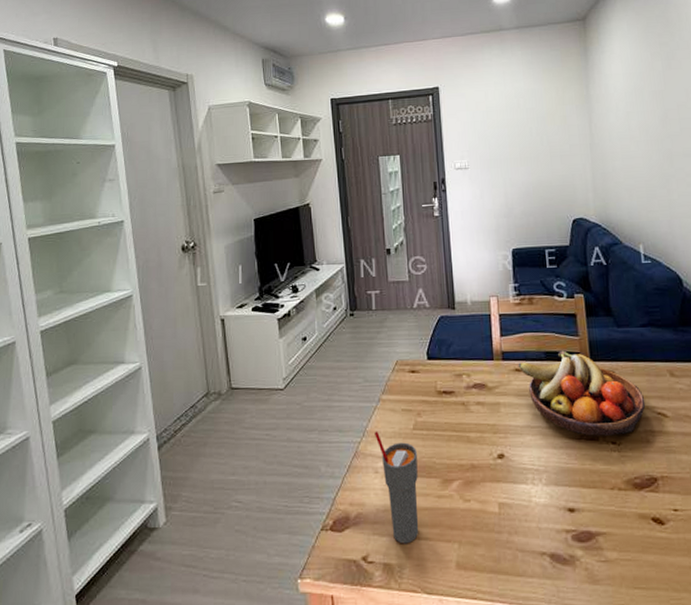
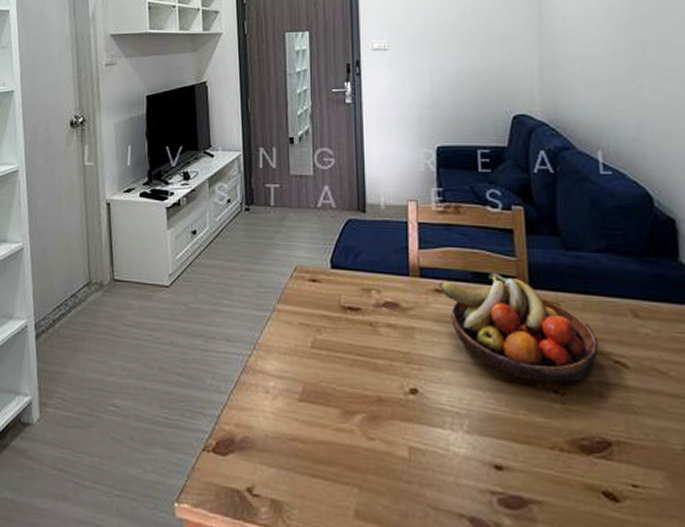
cup: present [375,431,419,544] -> none [267,344,314,481]

